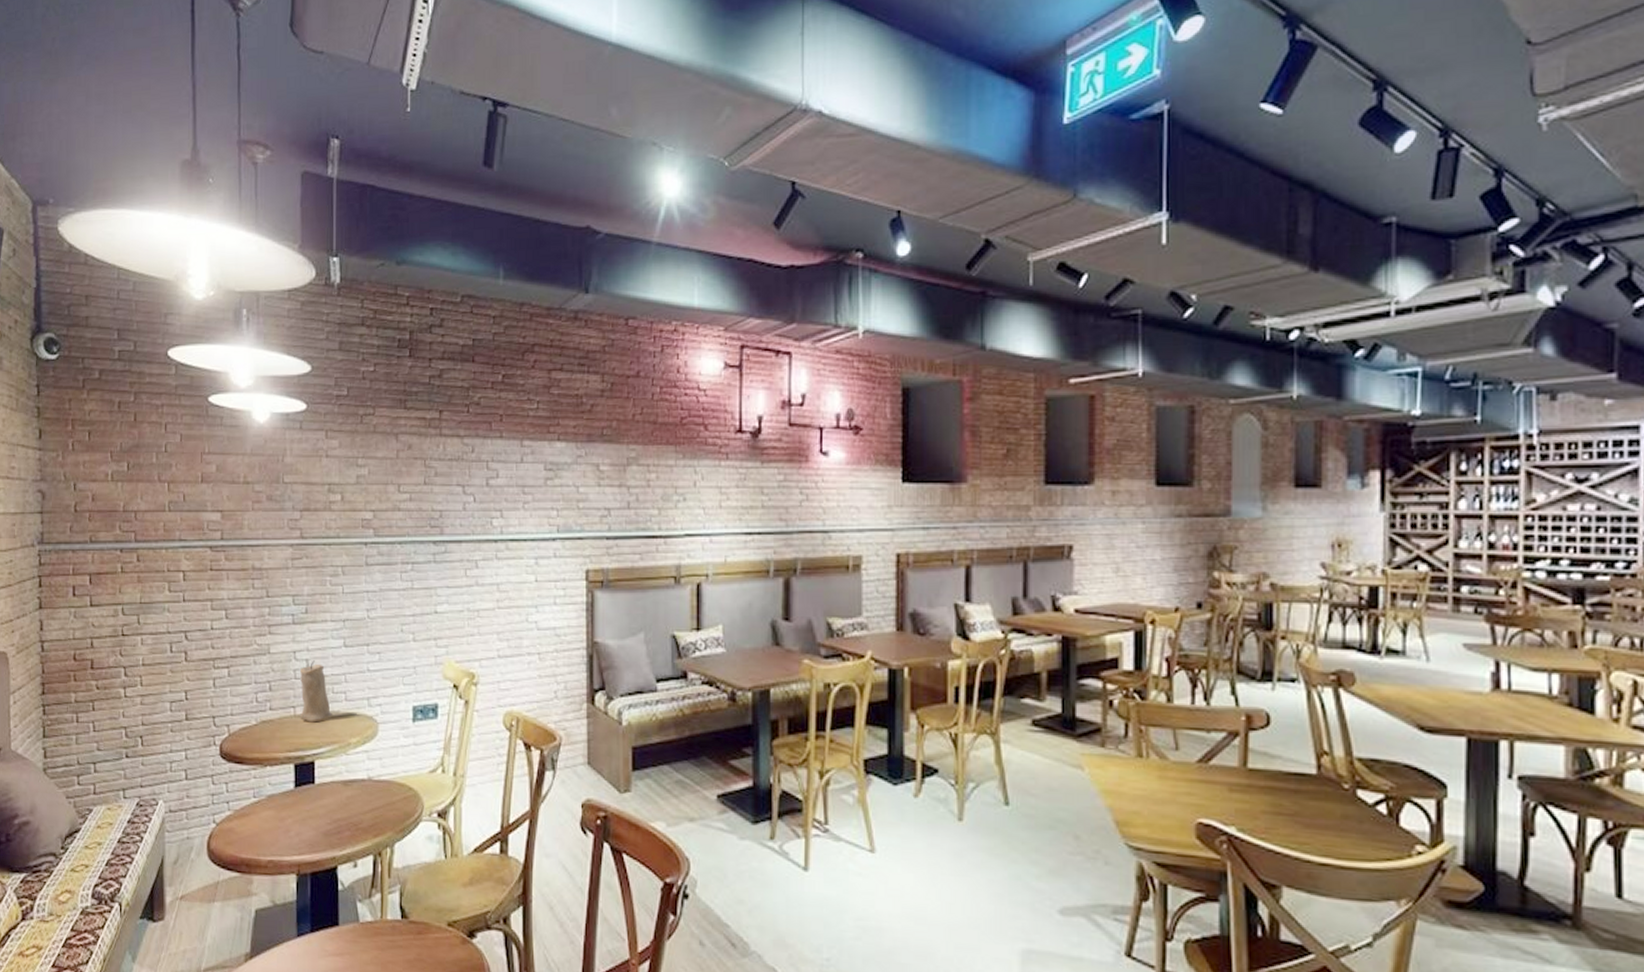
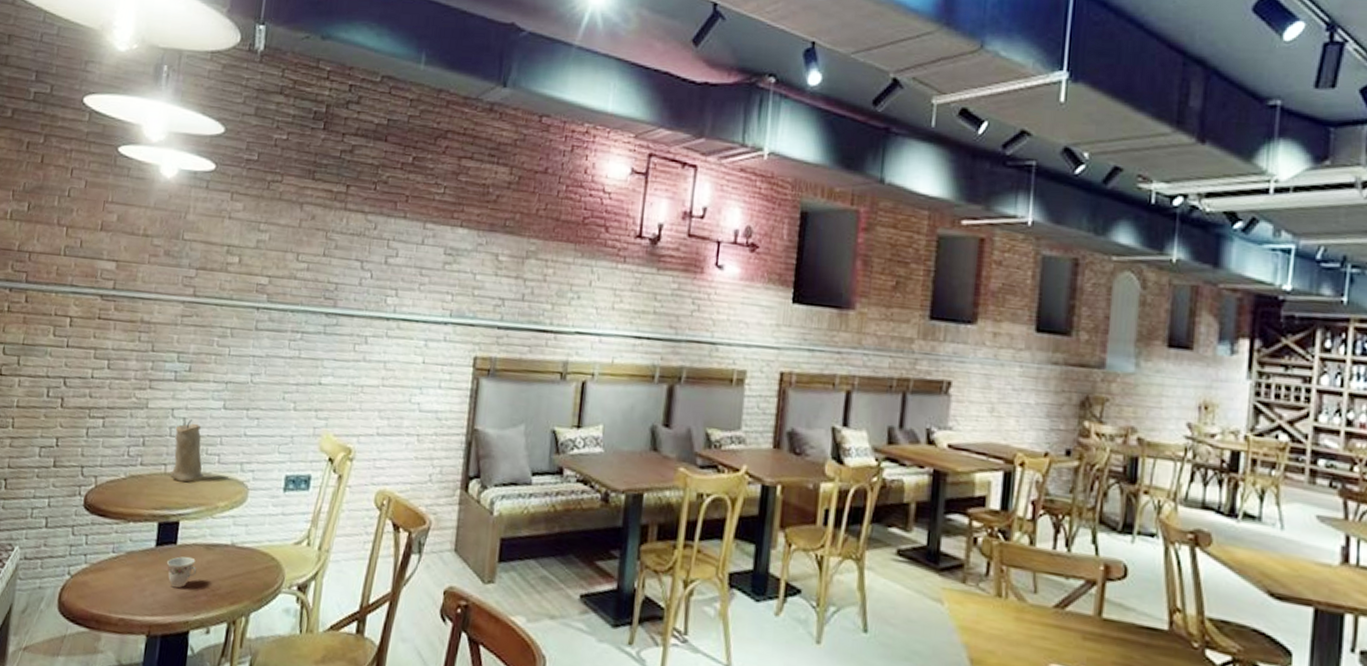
teacup: none [307,794,338,826] -> present [166,556,197,589]

